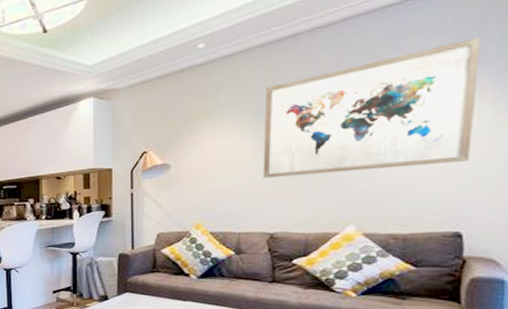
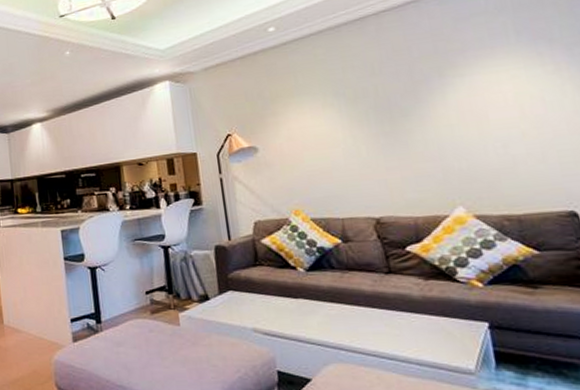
wall art: present [263,36,481,178] -> none [343,17,565,159]

